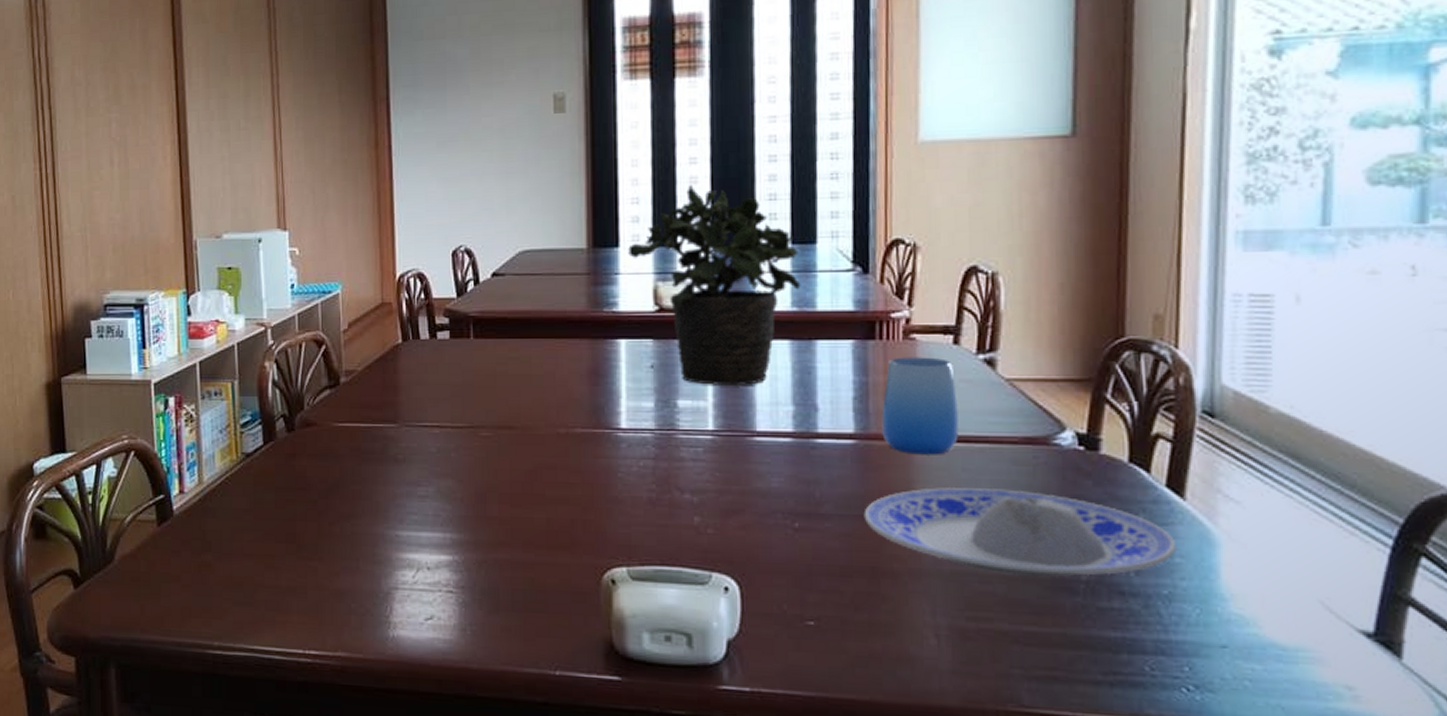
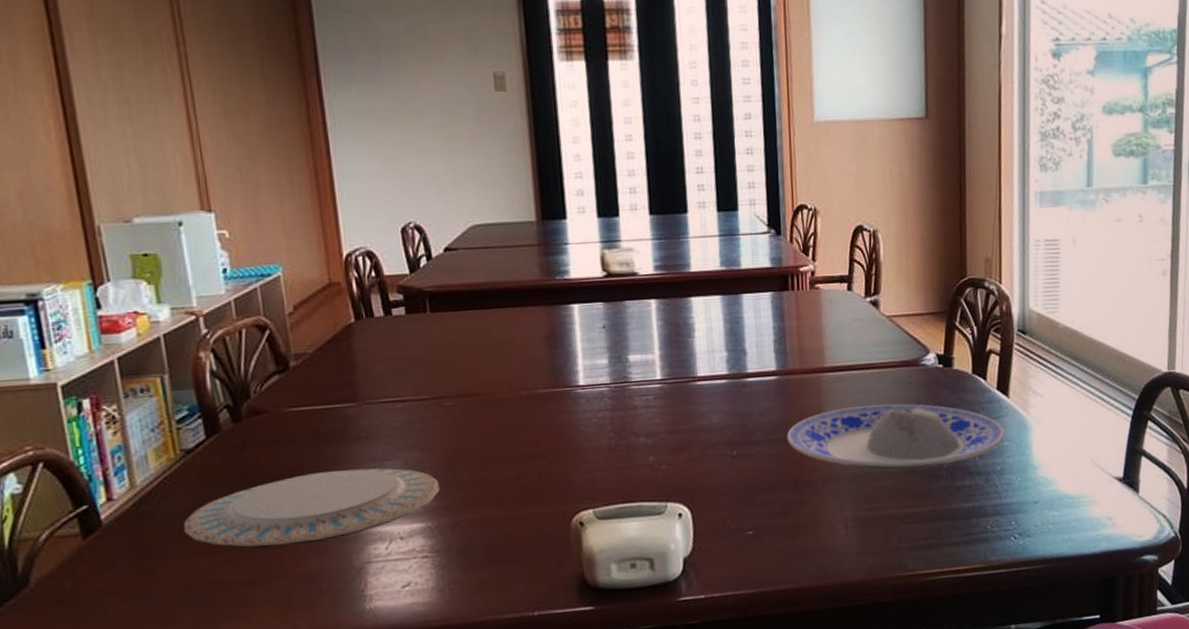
plate: none [238,490,469,559] -> present [183,468,440,548]
potted plant: present [628,185,801,385] -> none [575,160,728,340]
cup: present [881,357,959,455] -> none [796,302,855,384]

